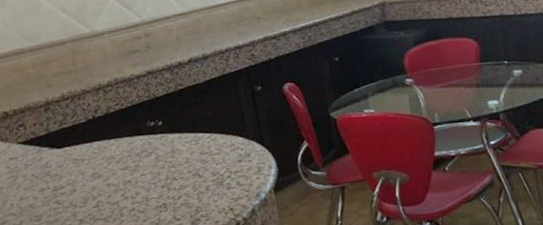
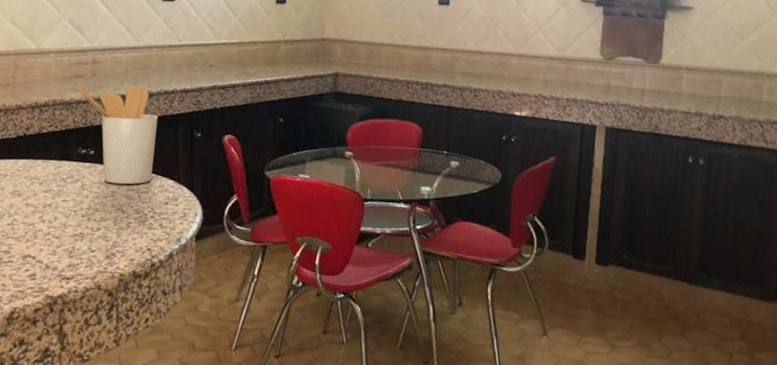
utensil holder: none [135,51,221,151] -> present [77,86,158,185]

